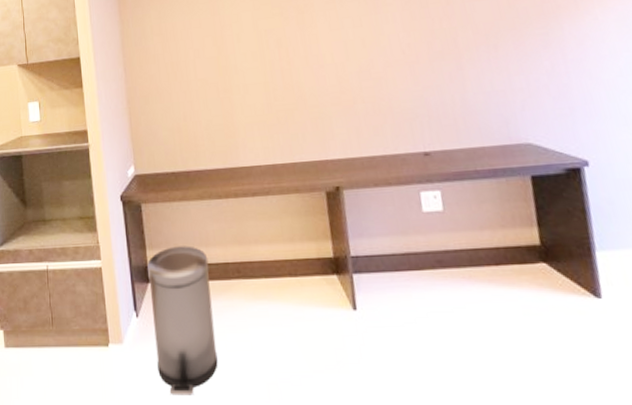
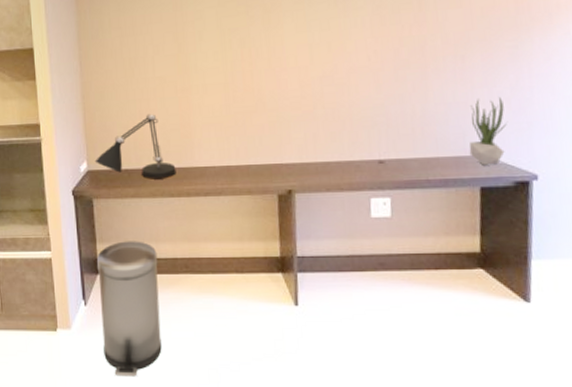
desk lamp: none [141,115,223,182] -> present [94,114,176,180]
potted plant: none [510,83,551,153] -> present [469,96,507,165]

